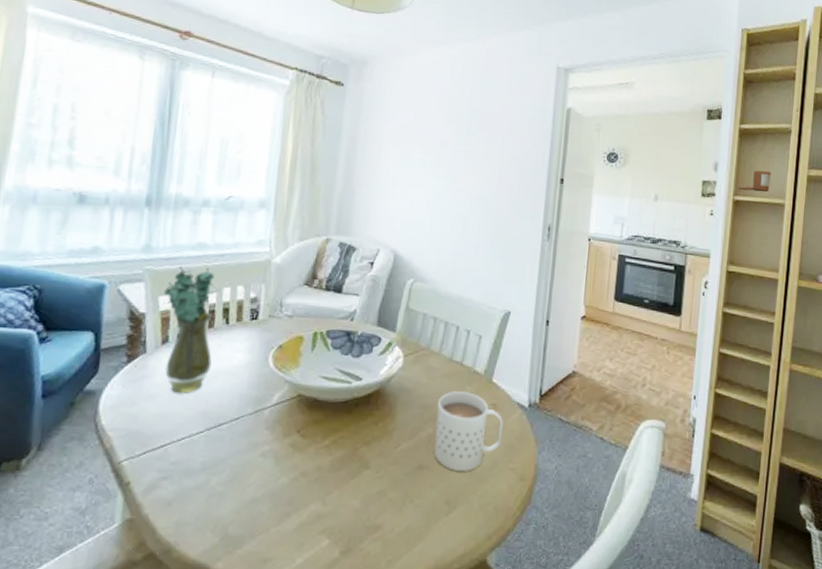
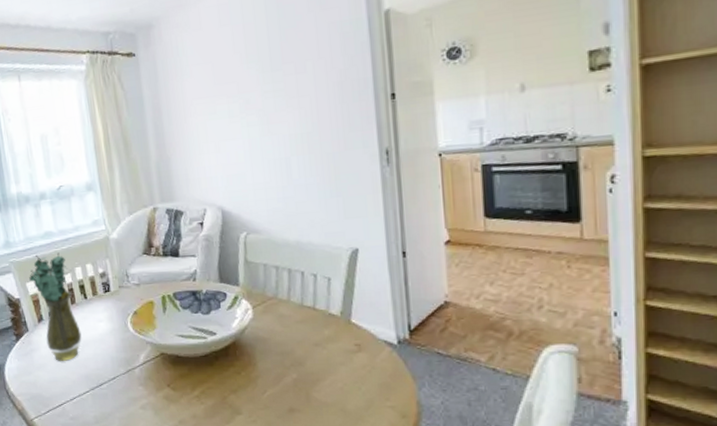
mug: present [433,390,504,471] -> none [297,334,374,412]
candle: present [738,170,771,193] -> none [646,14,699,50]

